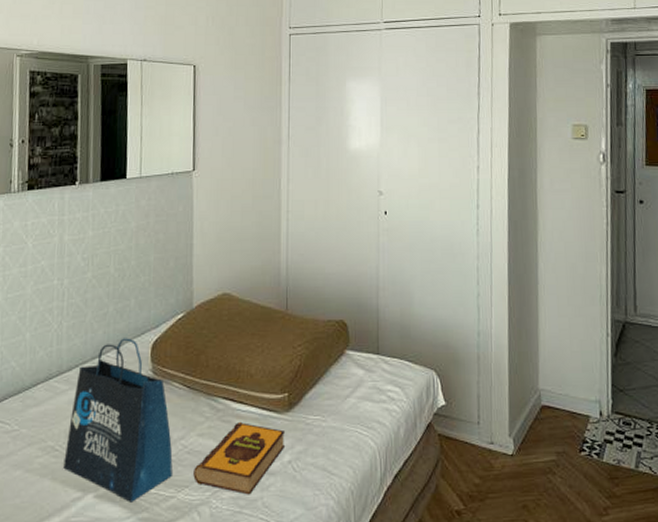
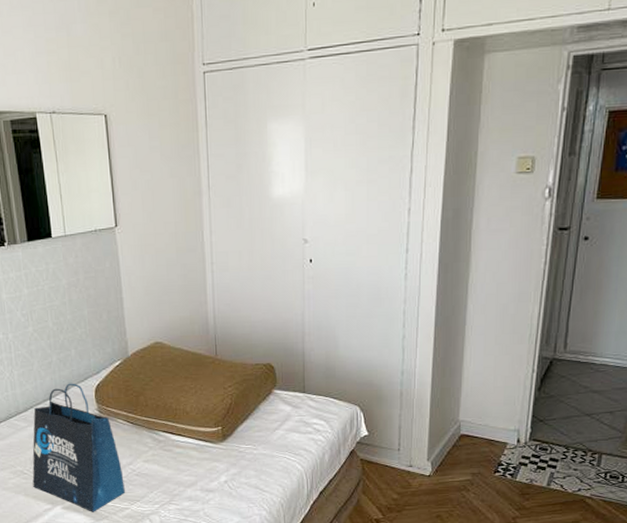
hardback book: present [193,422,286,495] -> none [143,451,222,507]

